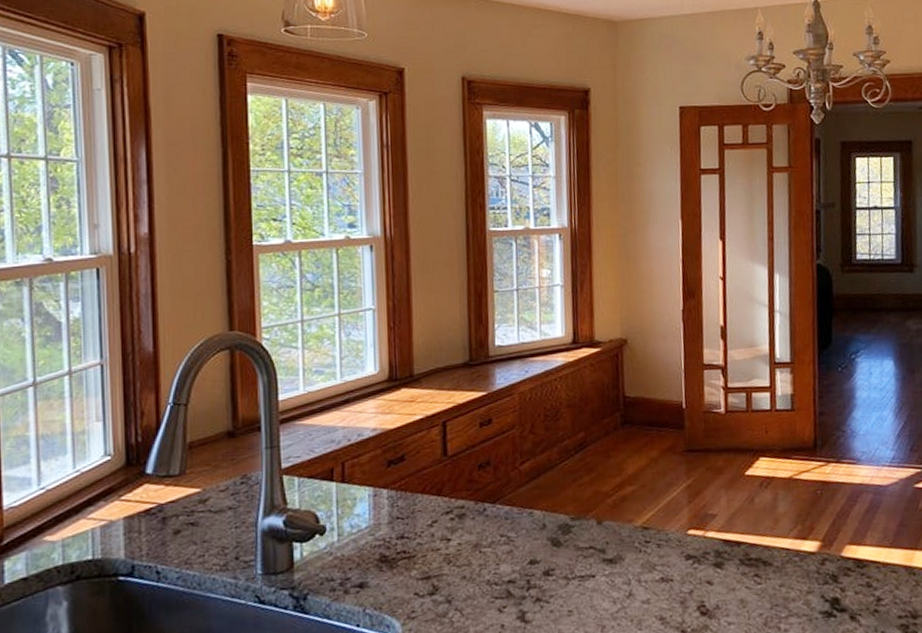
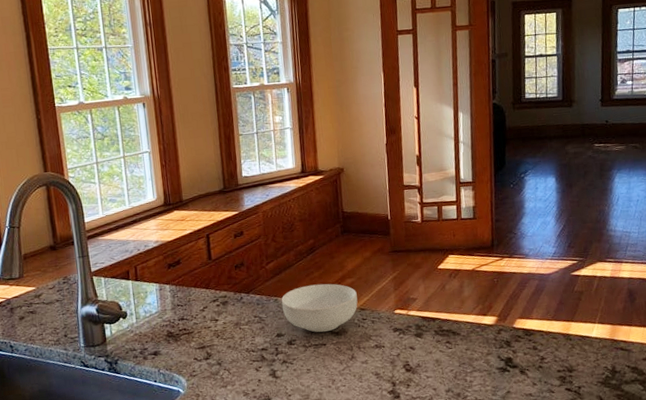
cereal bowl: none [537,492,640,559] -> present [281,283,358,333]

